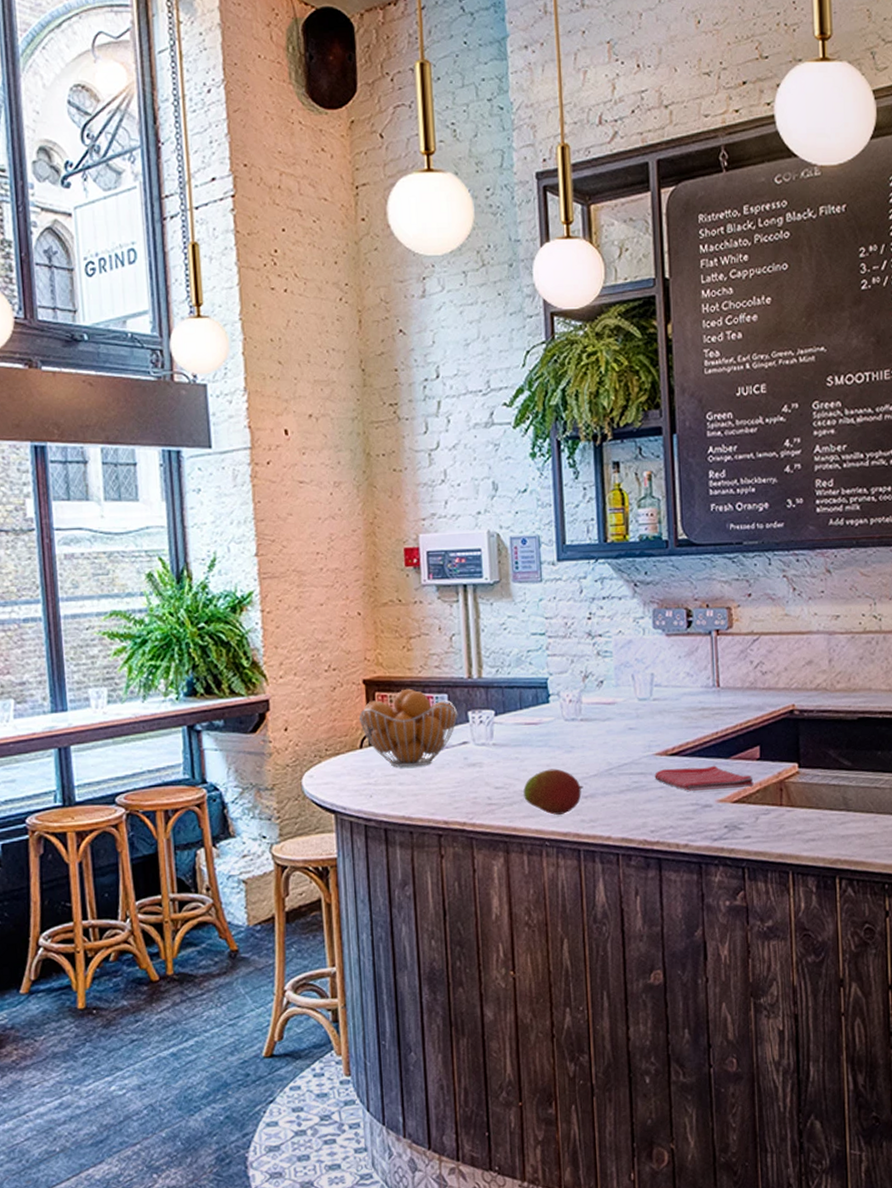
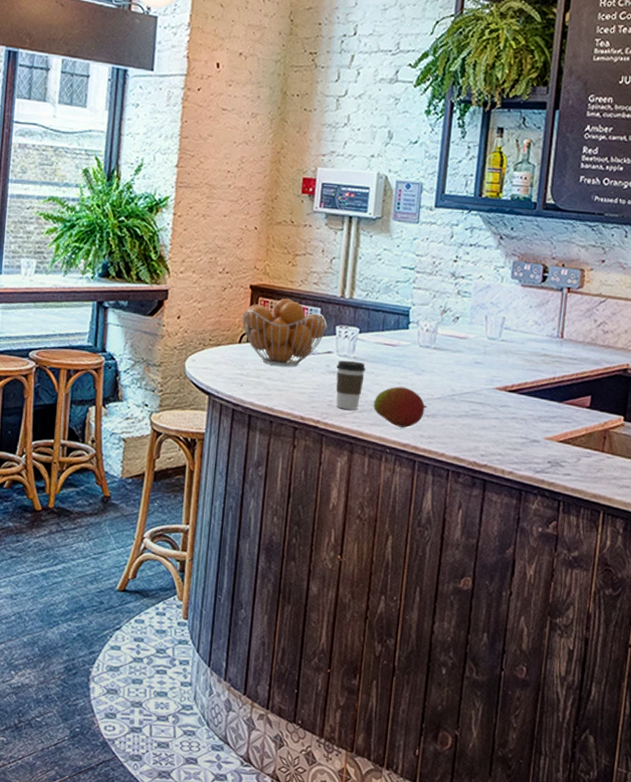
coffee cup: none [475,748,509,805] -> present [336,360,365,410]
dish towel: present [654,765,754,791] -> none [492,402,581,431]

